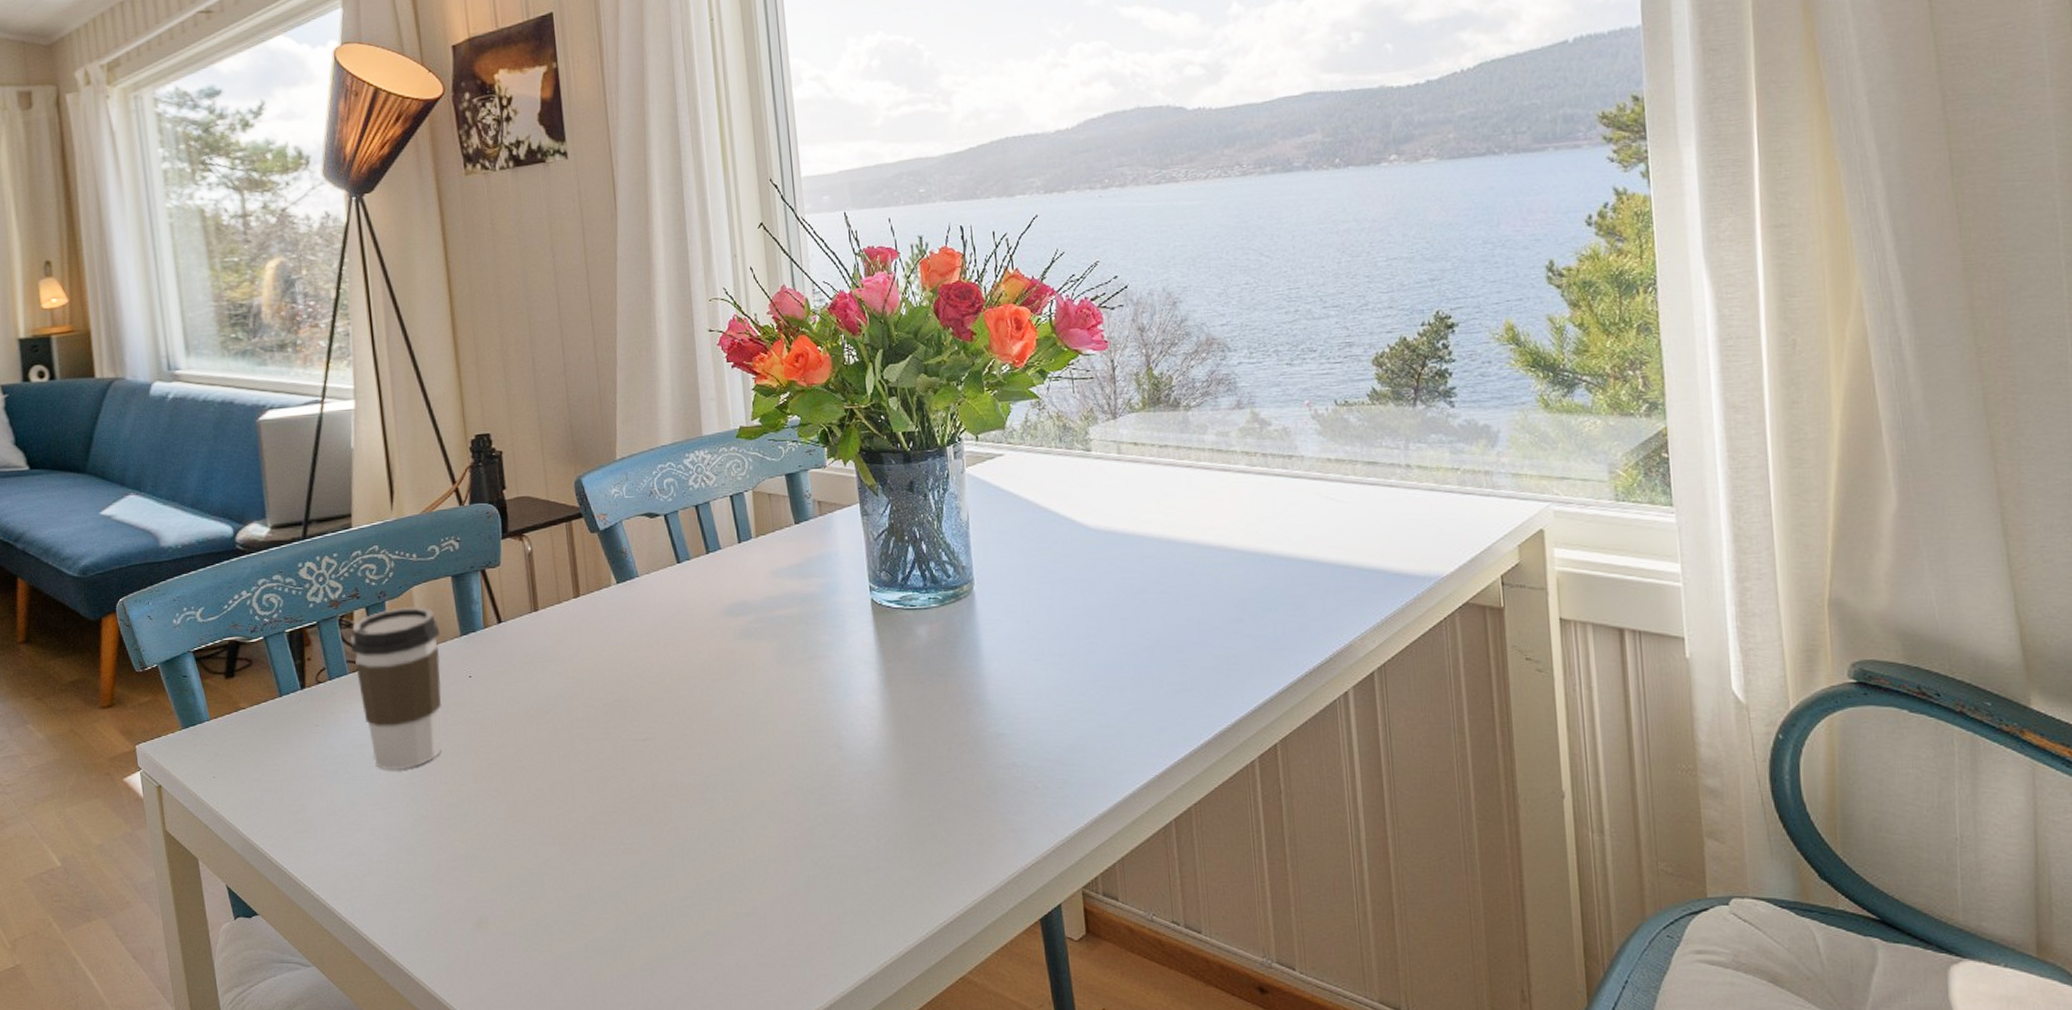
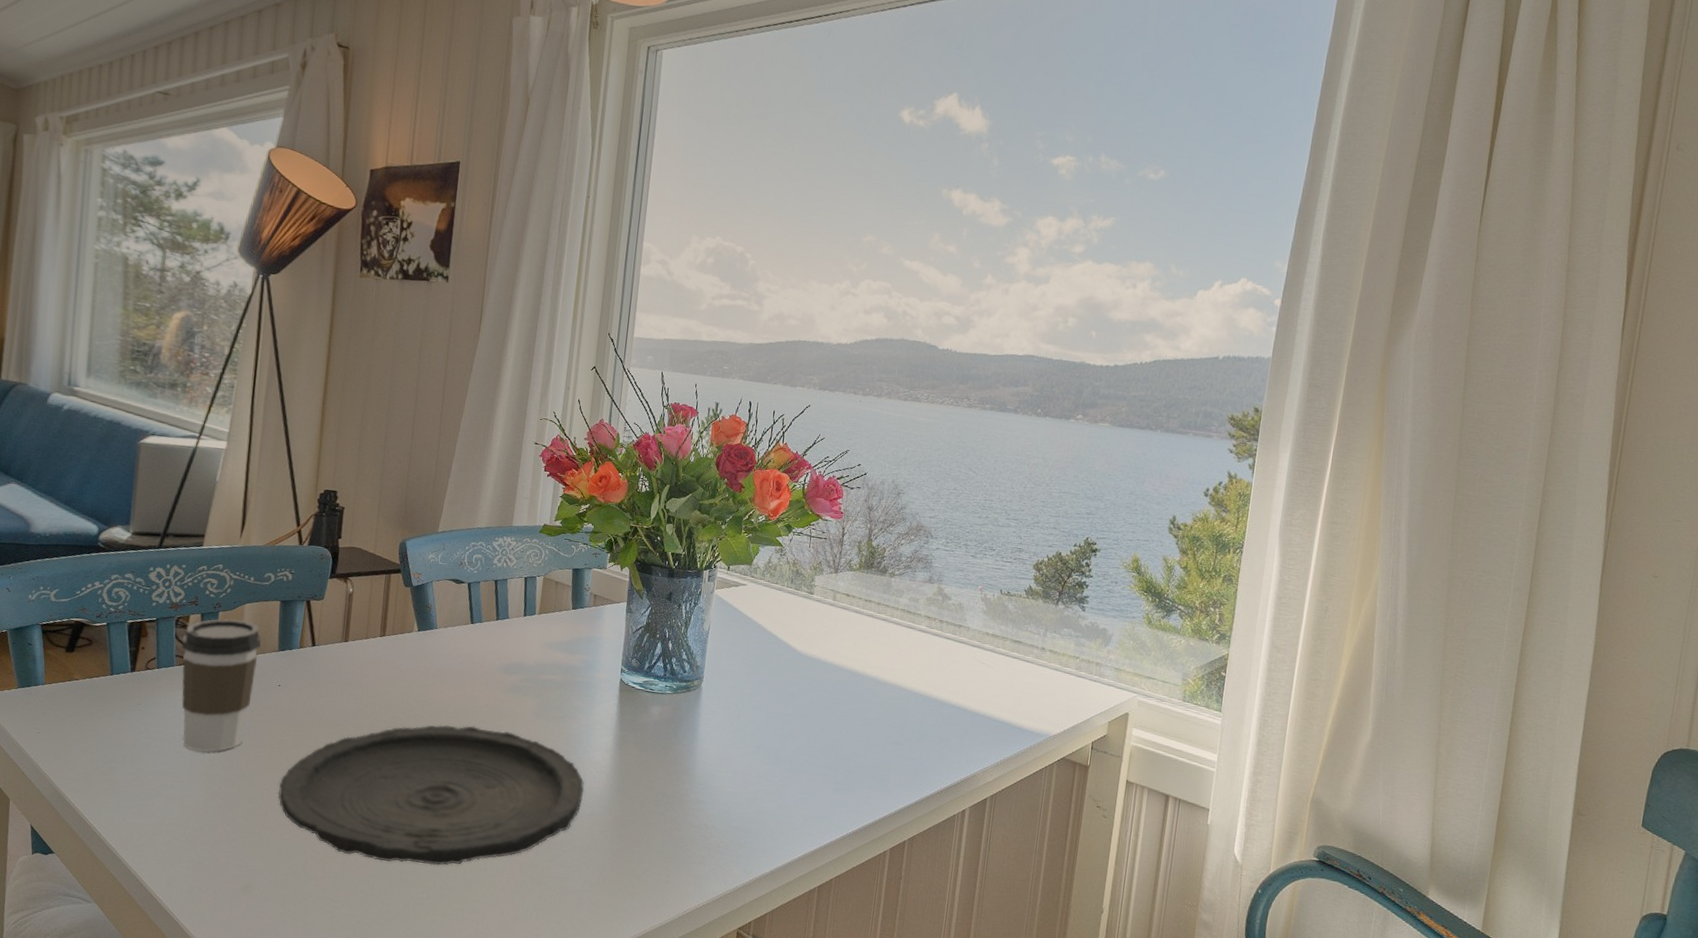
plate: none [493,687,855,868] -> present [278,724,585,866]

